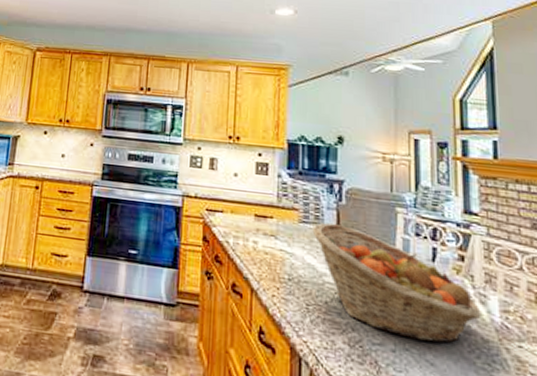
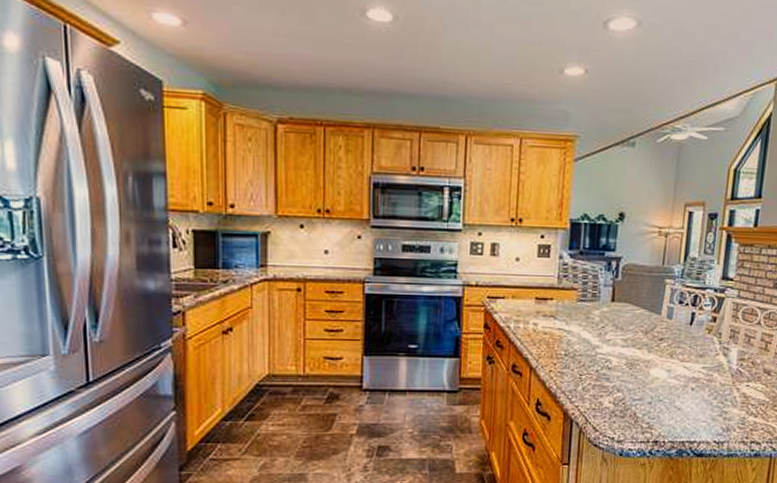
fruit basket: present [312,223,482,344] -> none [589,299,723,392]

